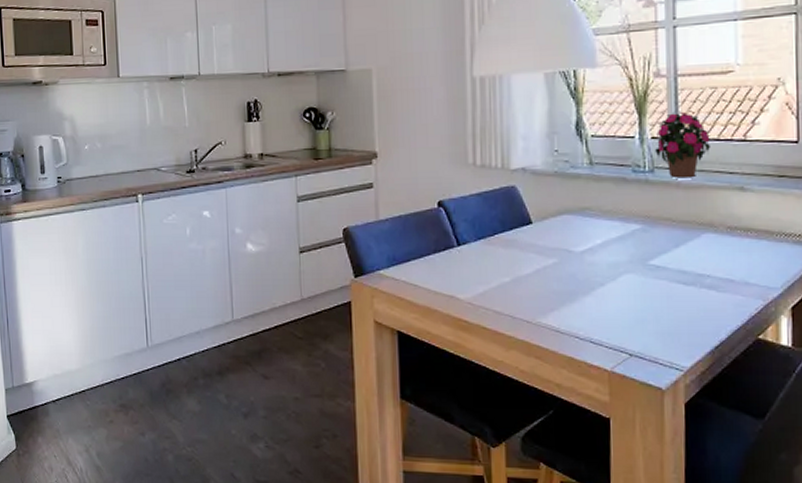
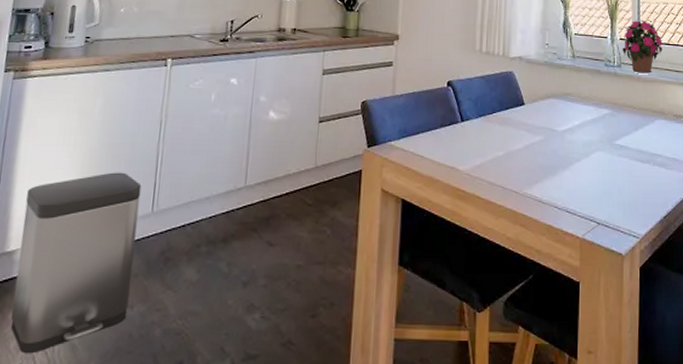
pedal bin: none [33,309,140,472] -> present [11,172,142,353]

